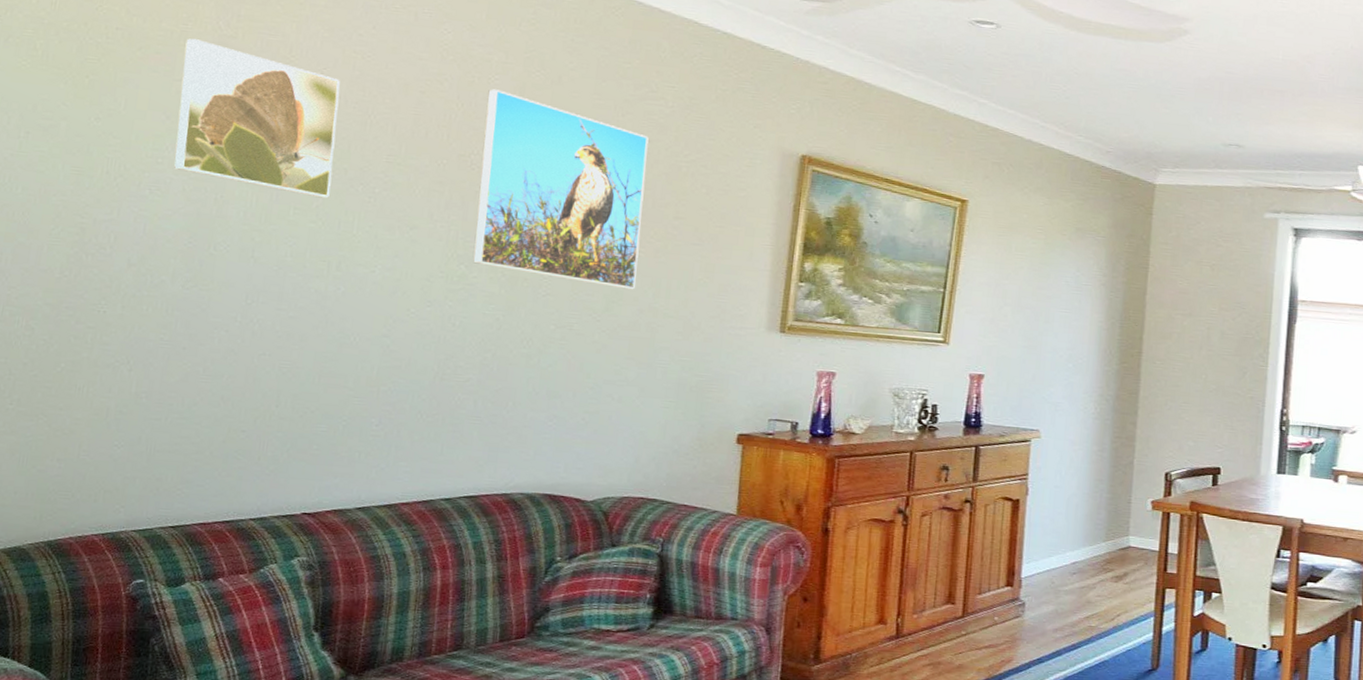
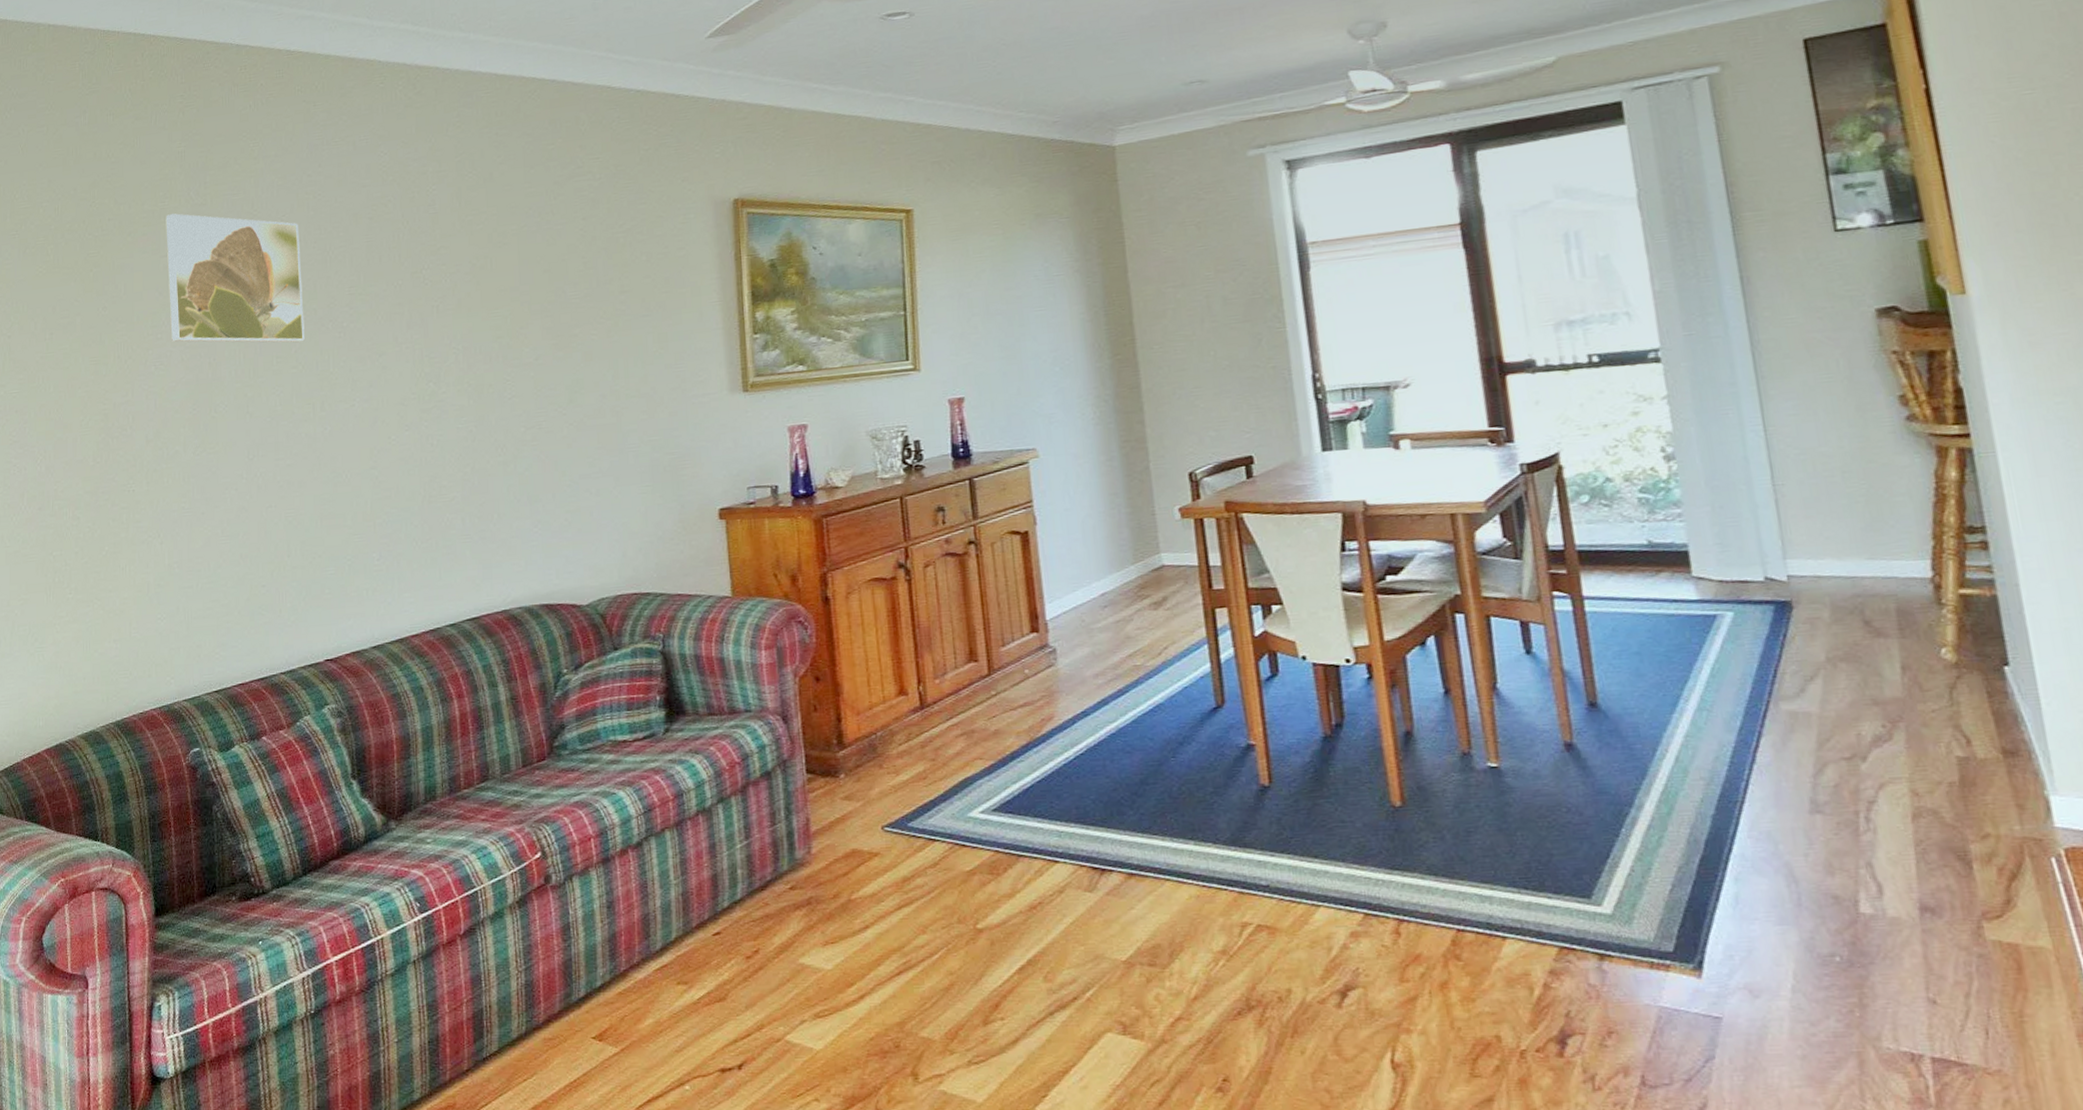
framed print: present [473,89,649,290] -> none [428,199,595,379]

